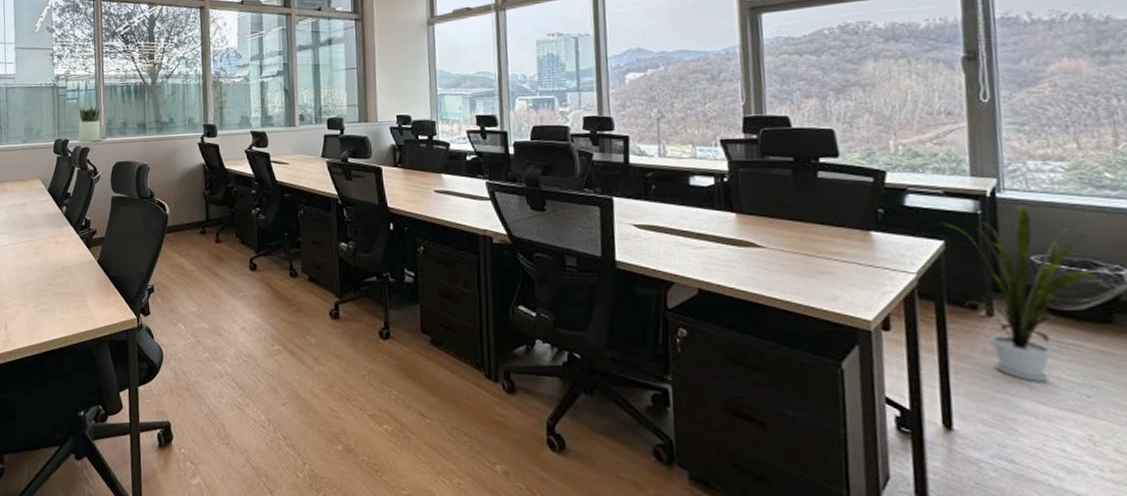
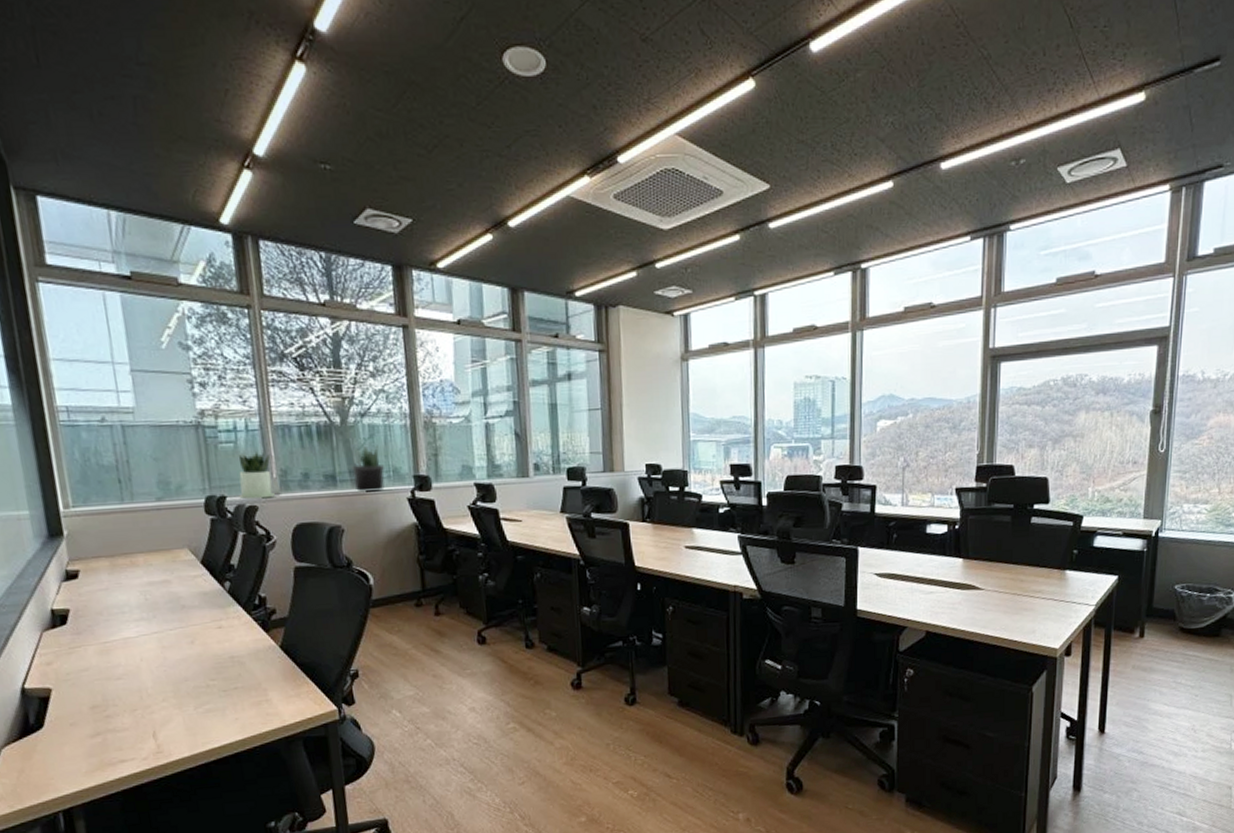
planter: none [158,100,182,138] -> present [352,445,385,492]
house plant: present [940,204,1097,382] -> none [1117,541,1216,688]

